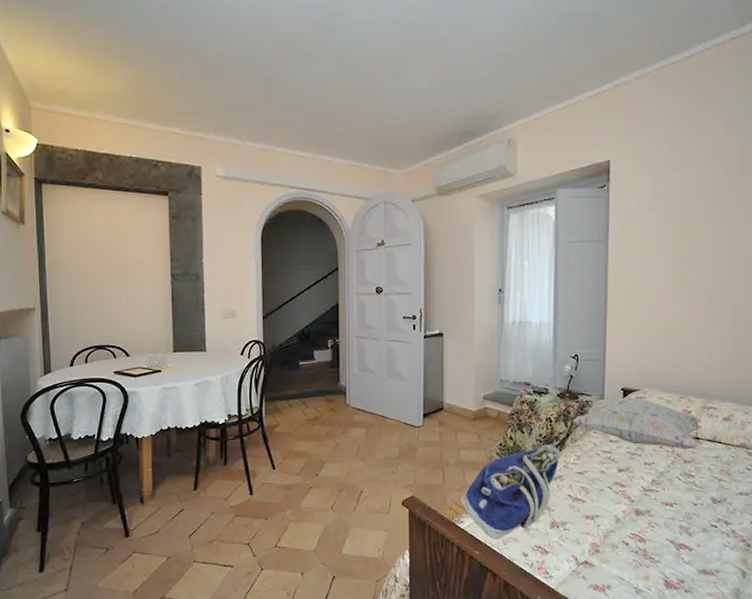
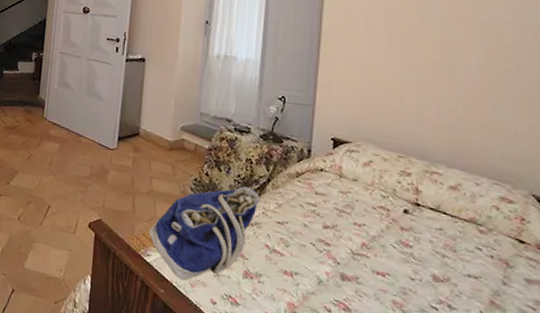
decorative pillow: present [573,397,702,450] -> none [275,146,423,216]

